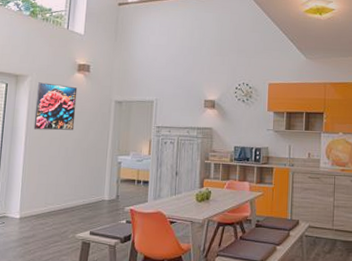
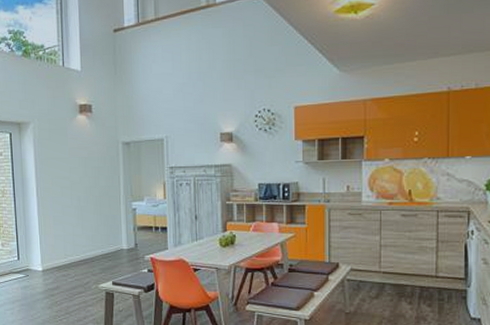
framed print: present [33,82,78,131] -> none [40,128,84,180]

